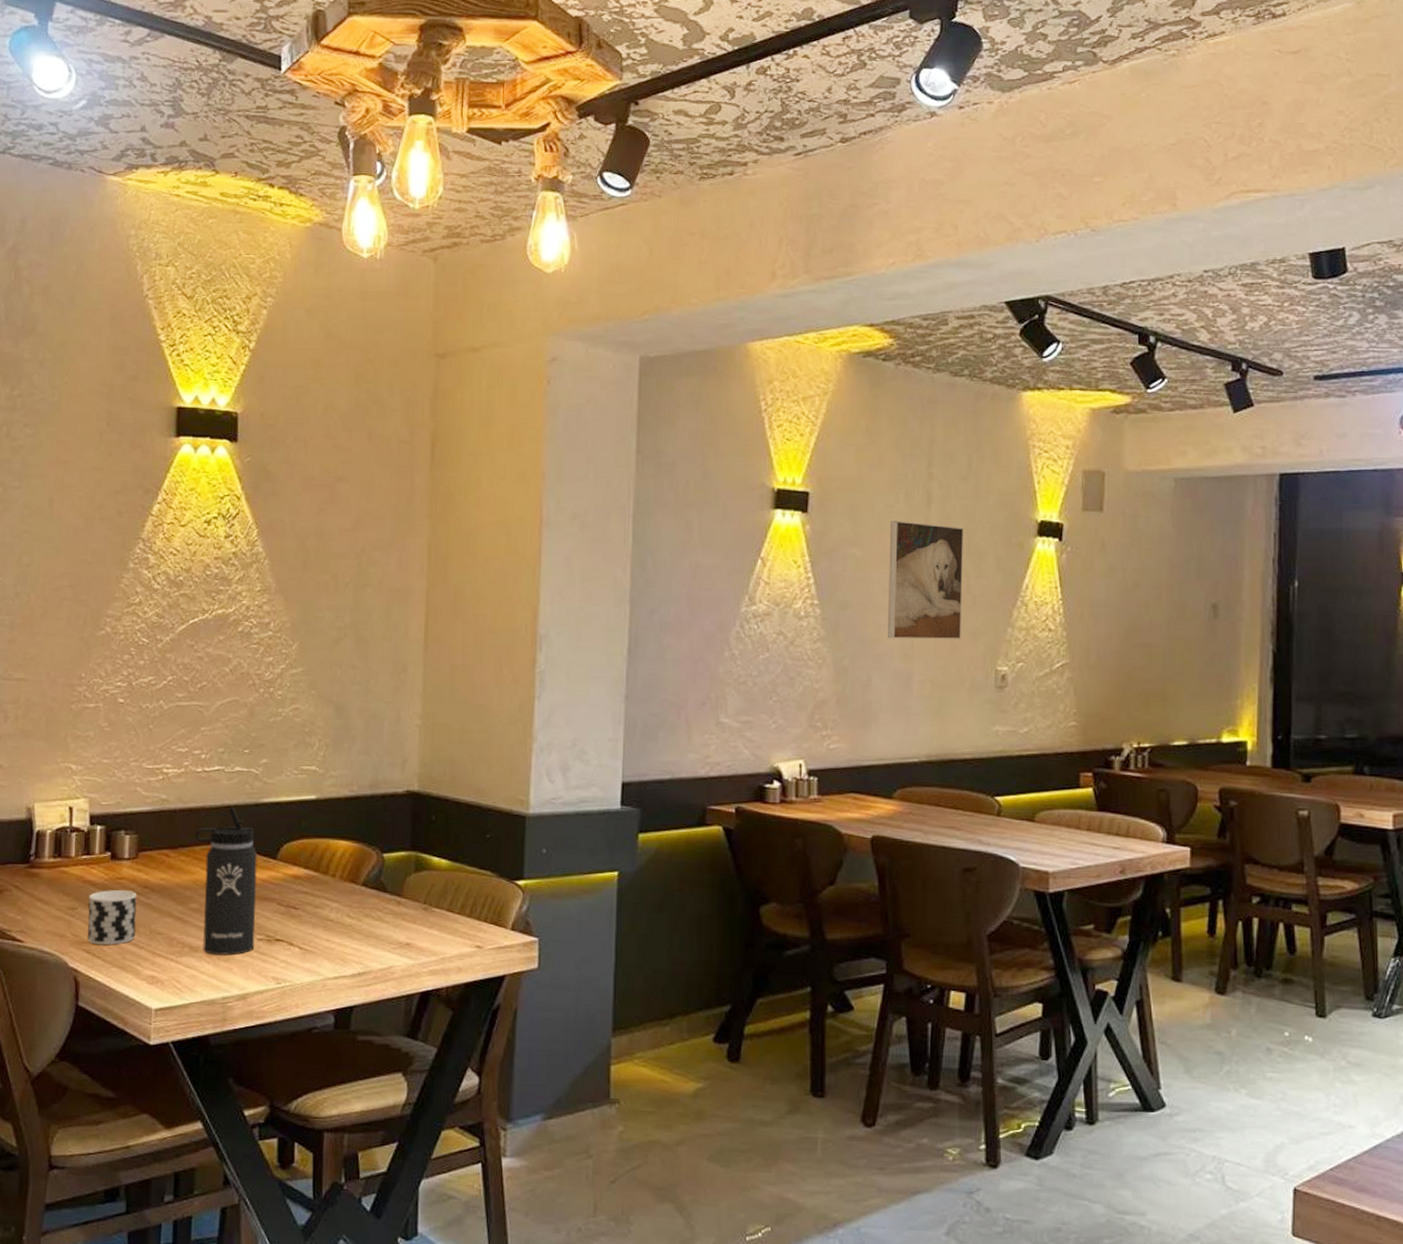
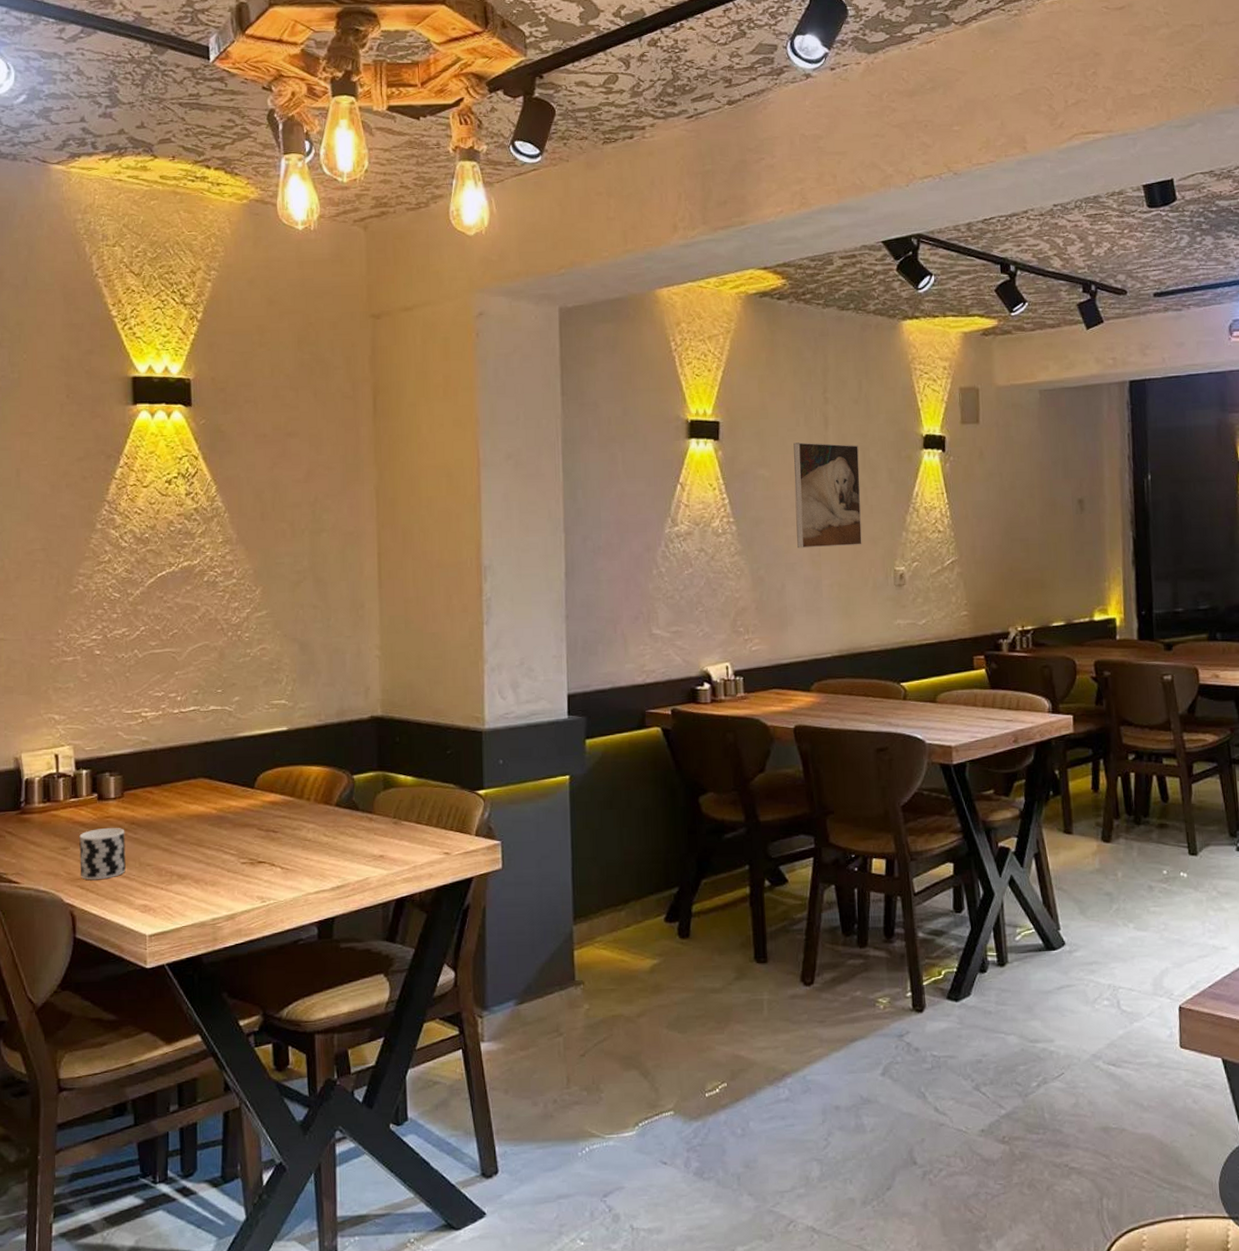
thermos bottle: present [195,806,258,955] -> none [176,743,239,881]

